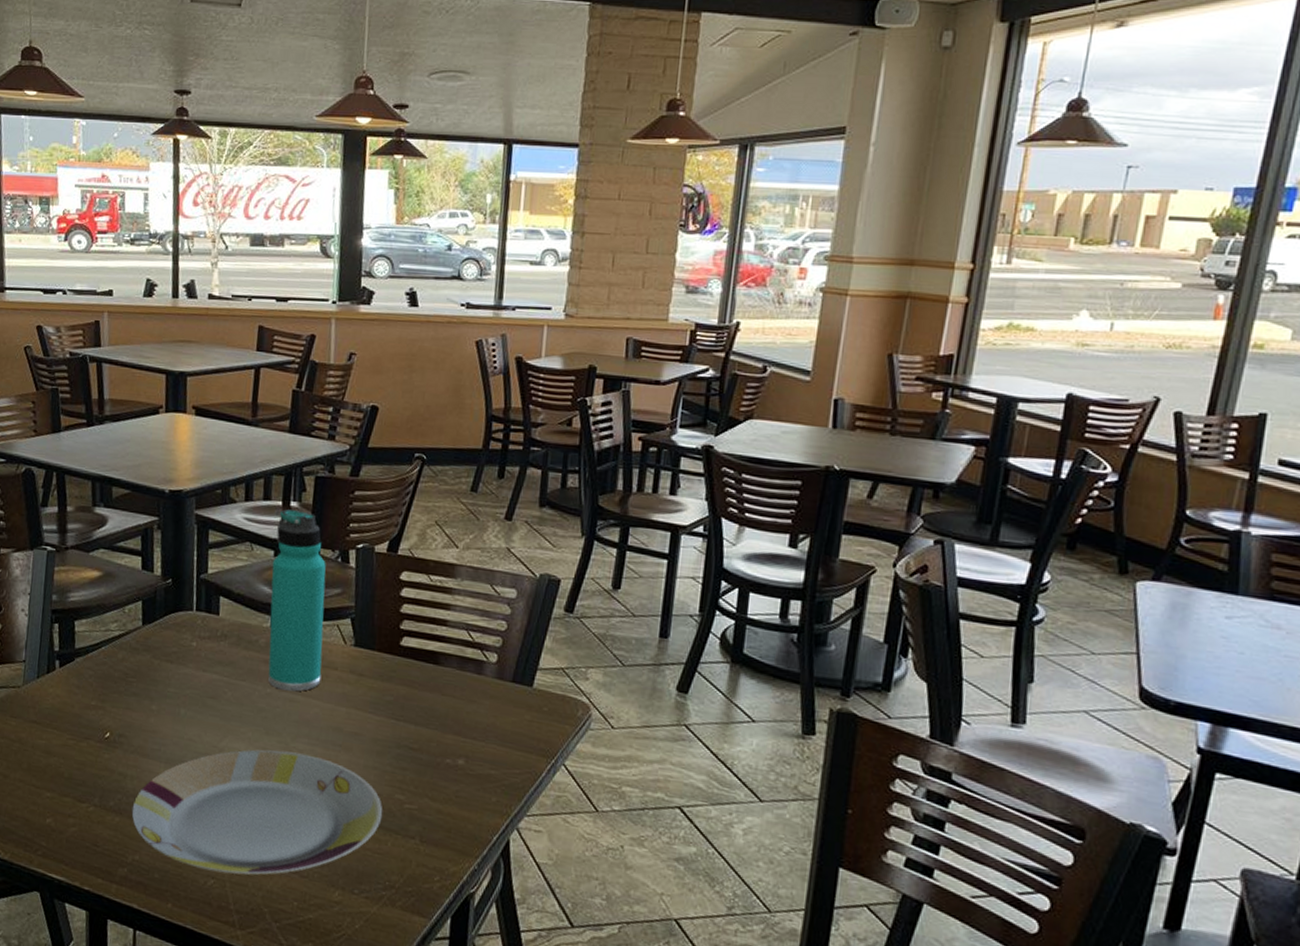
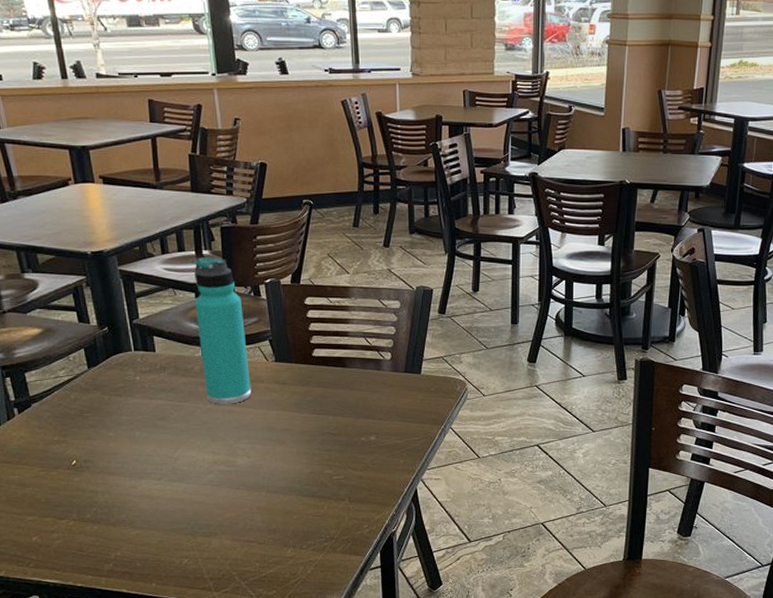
plate: present [131,749,383,875] -> none [107,451,317,553]

